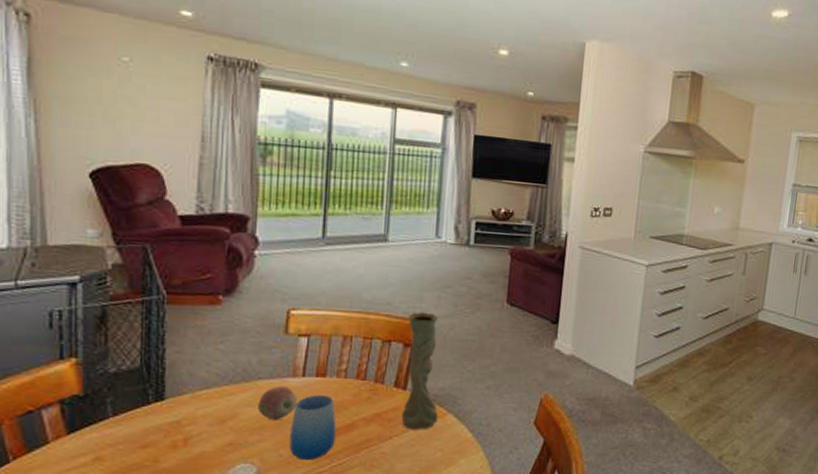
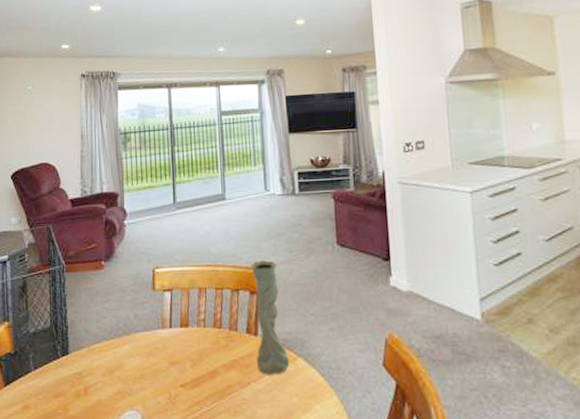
fruit: present [258,386,298,421] -> none [137,338,168,370]
cup: present [289,394,337,461] -> none [164,344,202,408]

